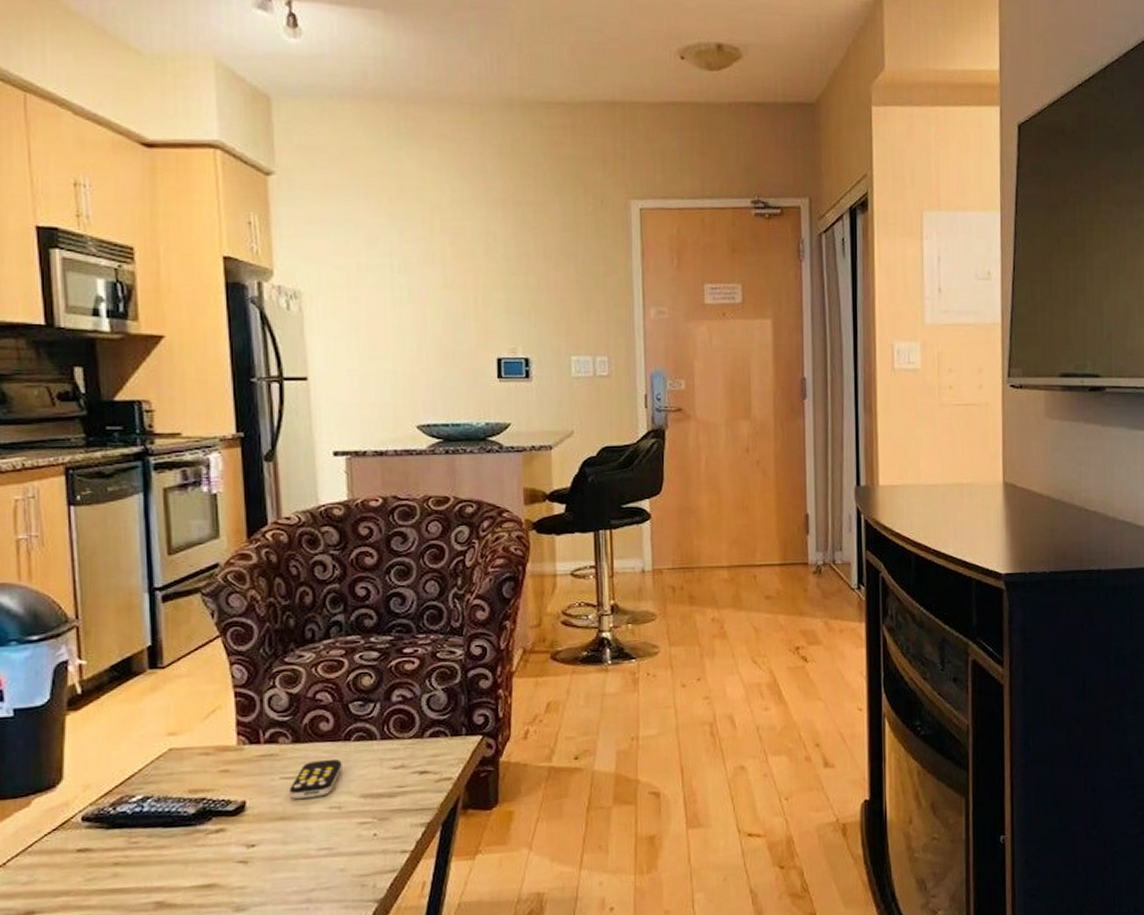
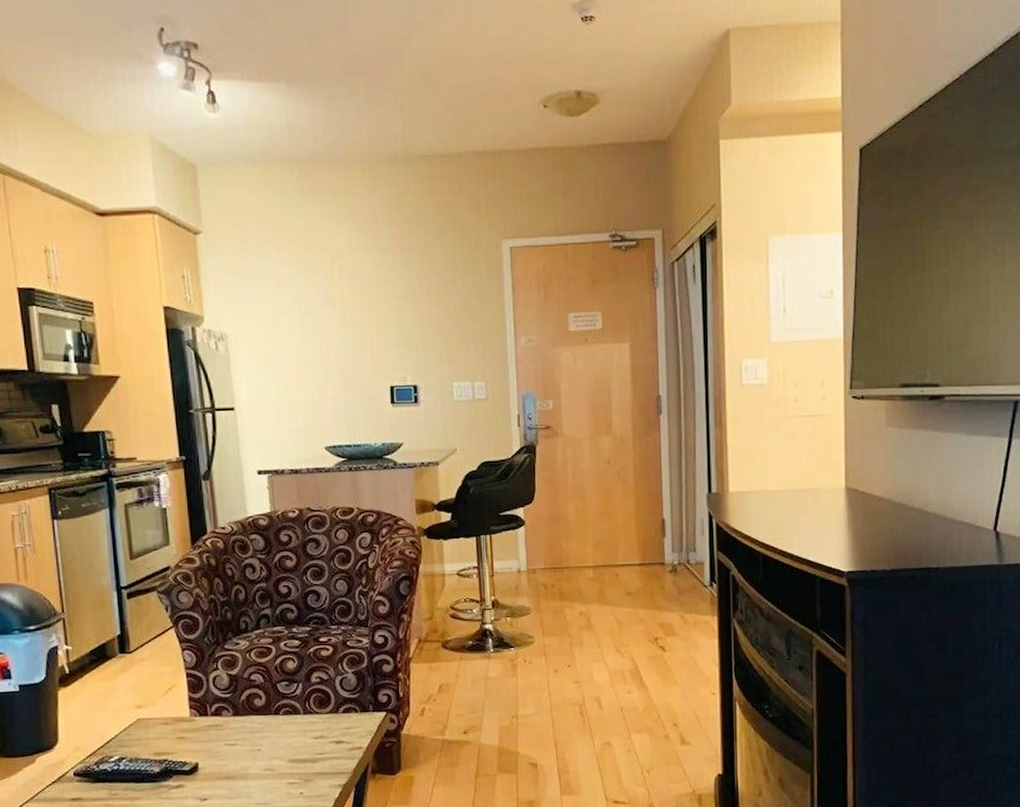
remote control: present [290,758,342,799] -> none [232,729,273,762]

